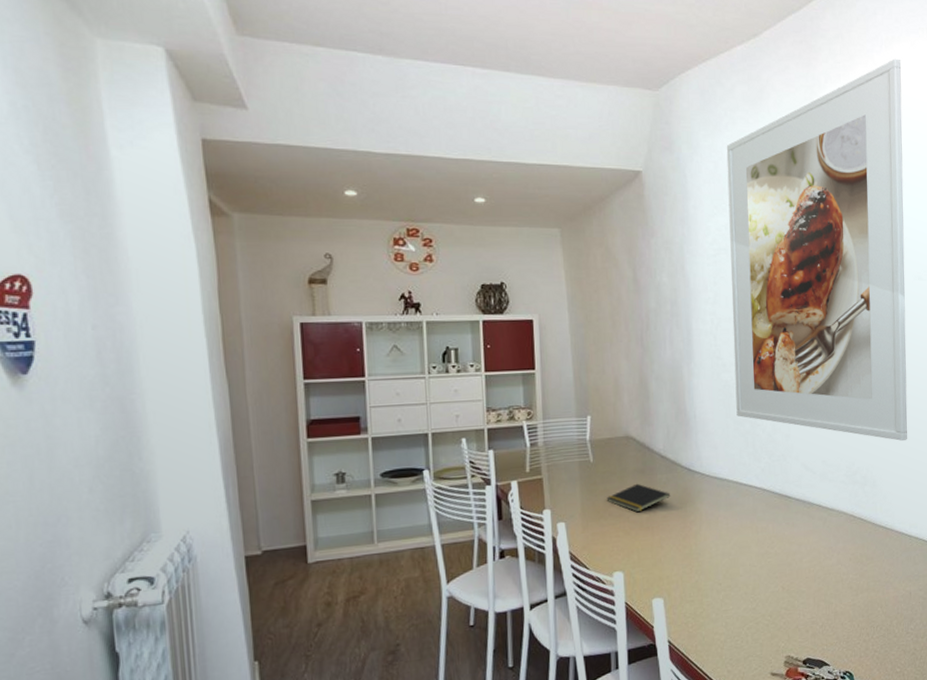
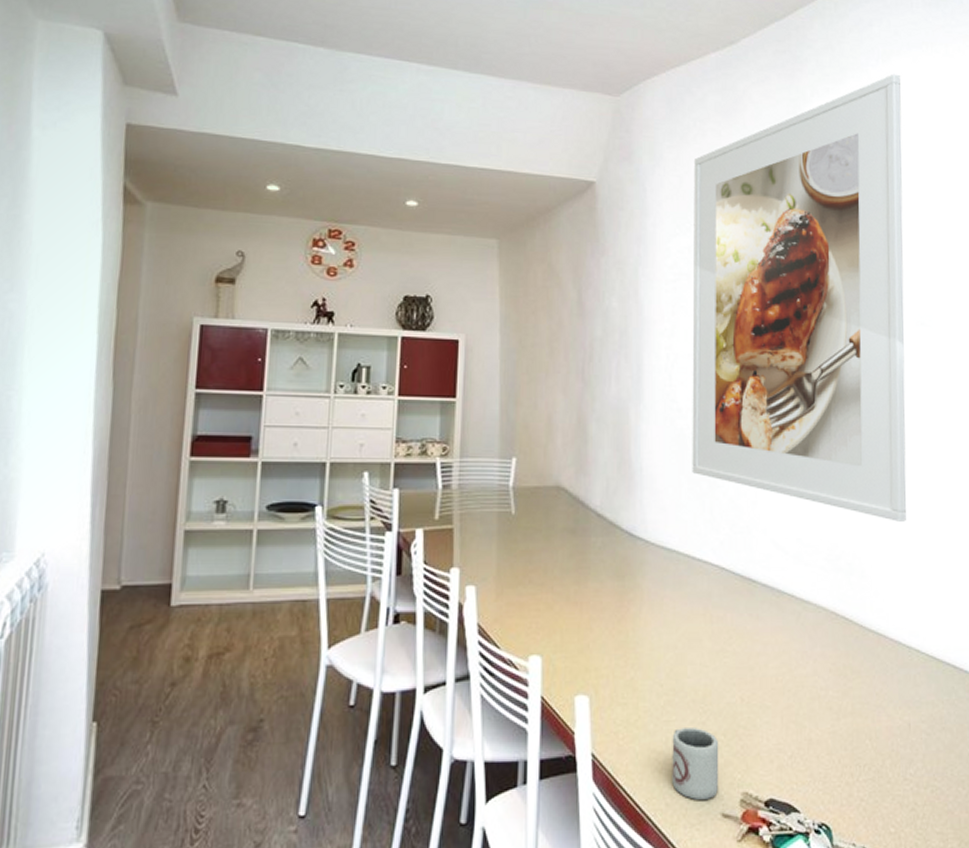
notepad: present [606,483,671,513] -> none [527,545,606,582]
cup: none [730,613,768,666] -> present [672,728,719,800]

